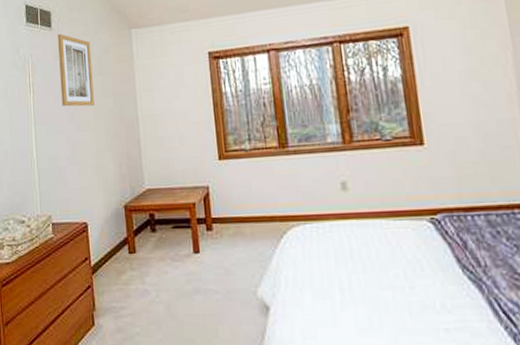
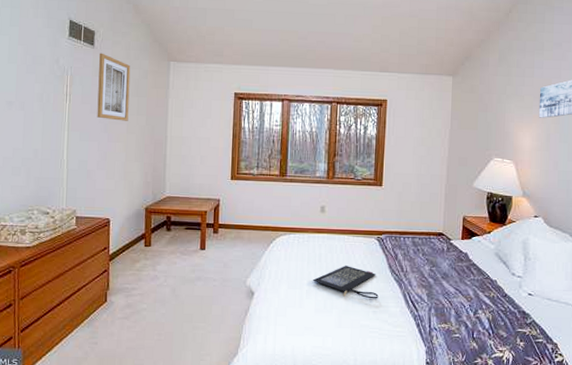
clutch bag: none [346,263,449,310] -> present [312,266,379,299]

